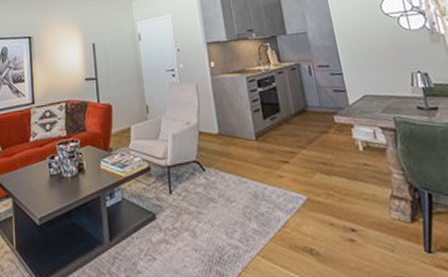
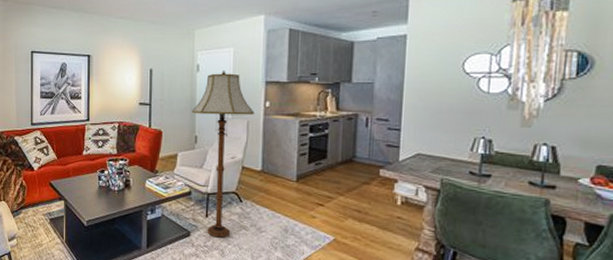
floor lamp: none [139,36,201,216] -> present [192,70,254,238]

